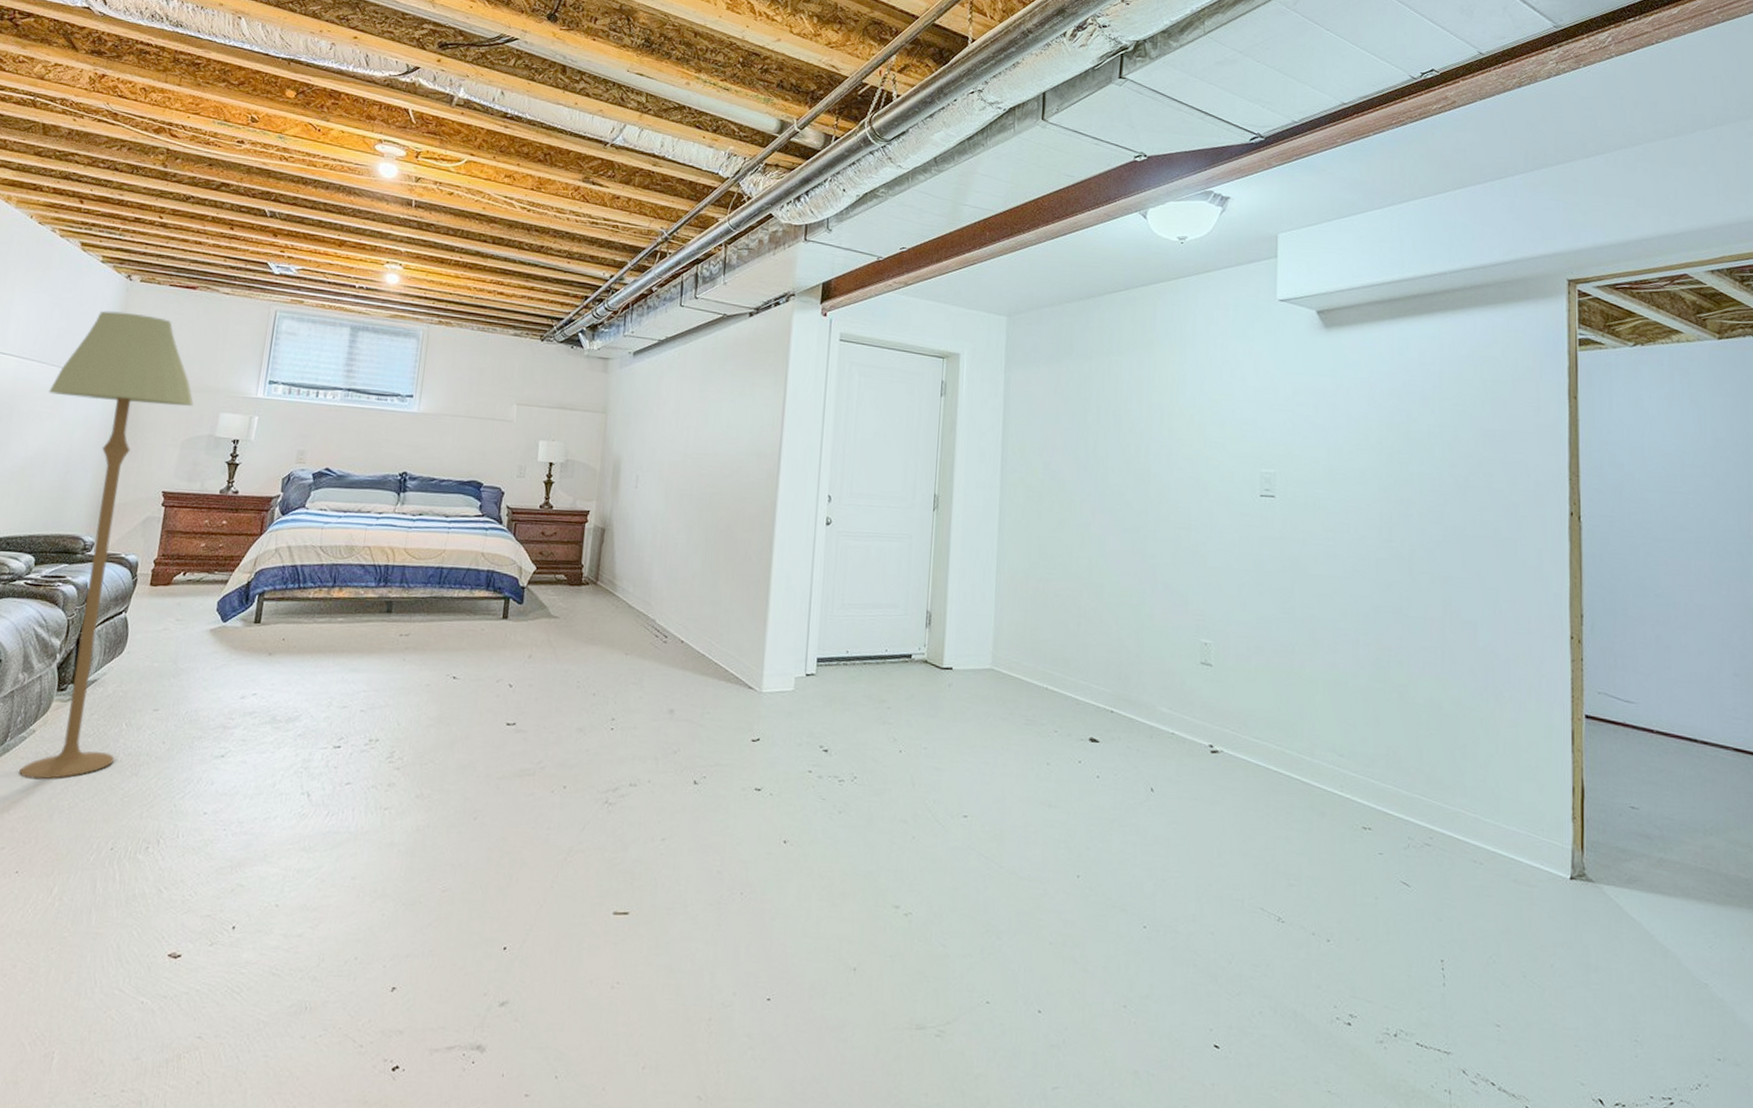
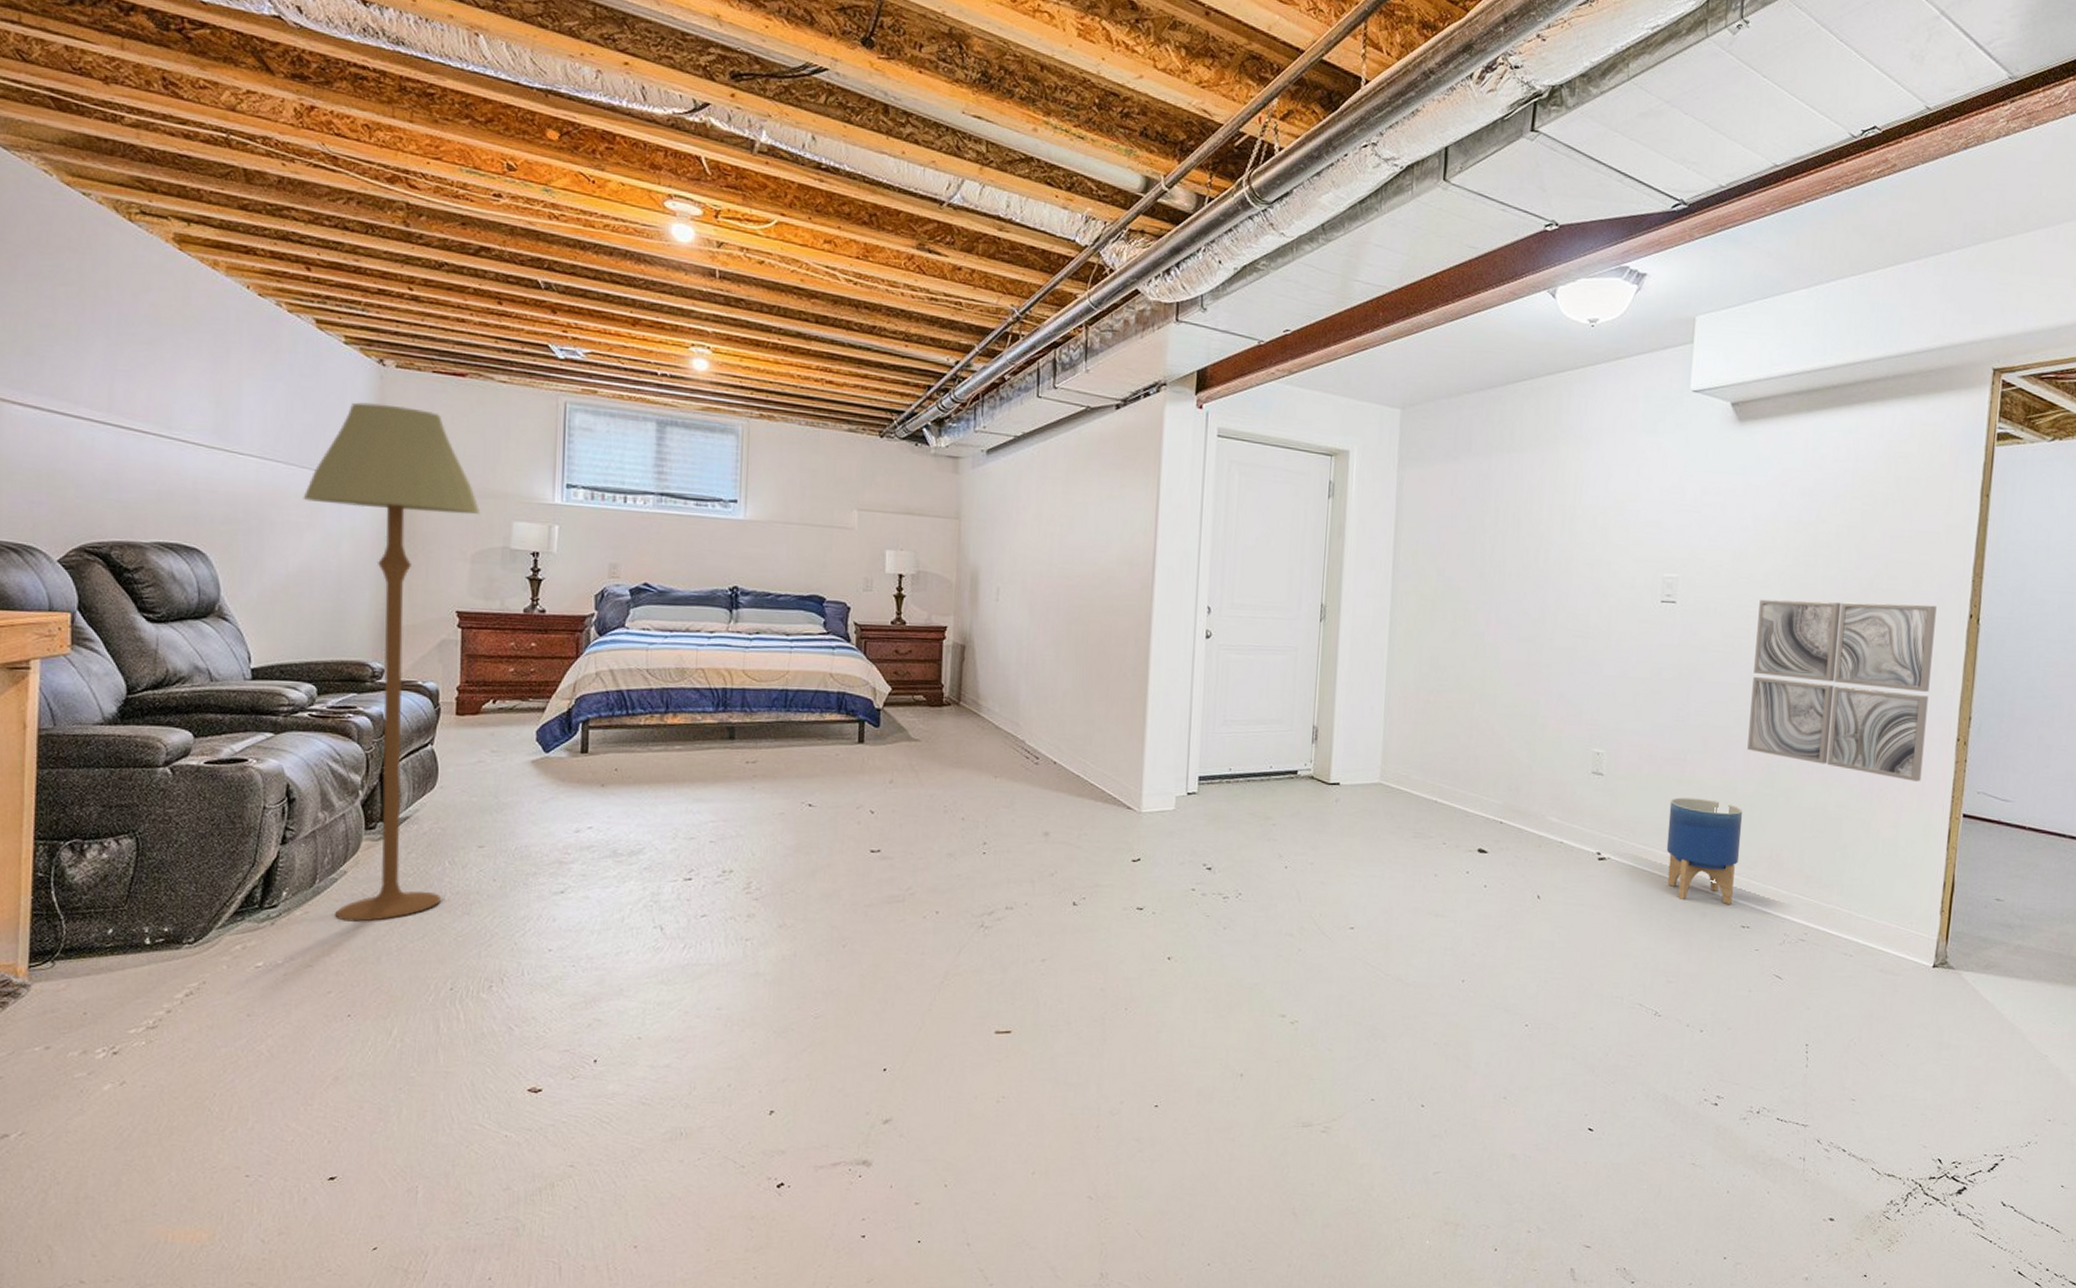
planter: none [1279,690,1356,805] -> present [1666,797,1743,905]
wall art: none [1356,495,1537,680] -> present [1747,599,1937,782]

